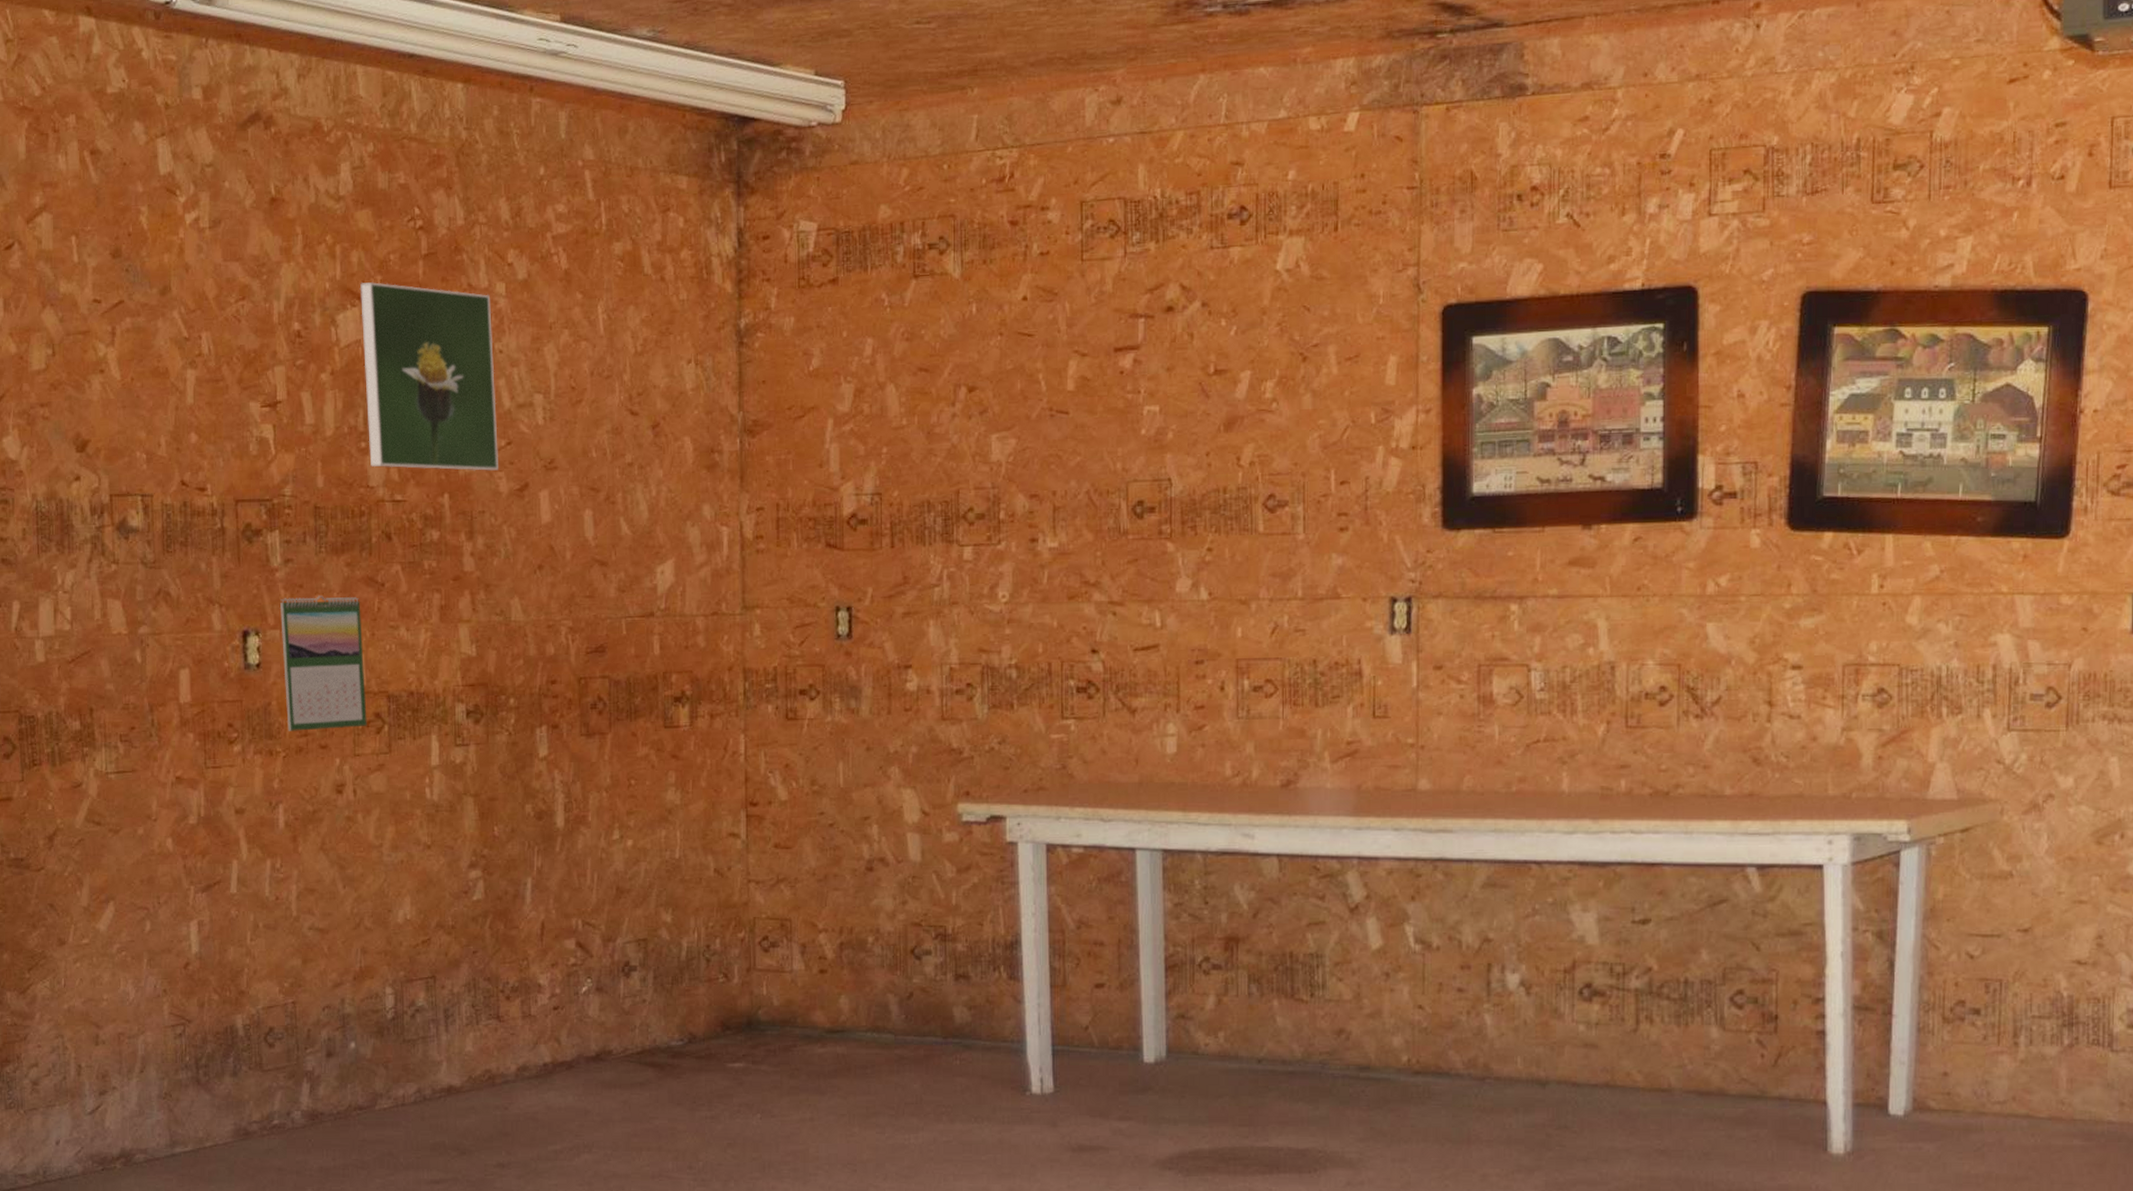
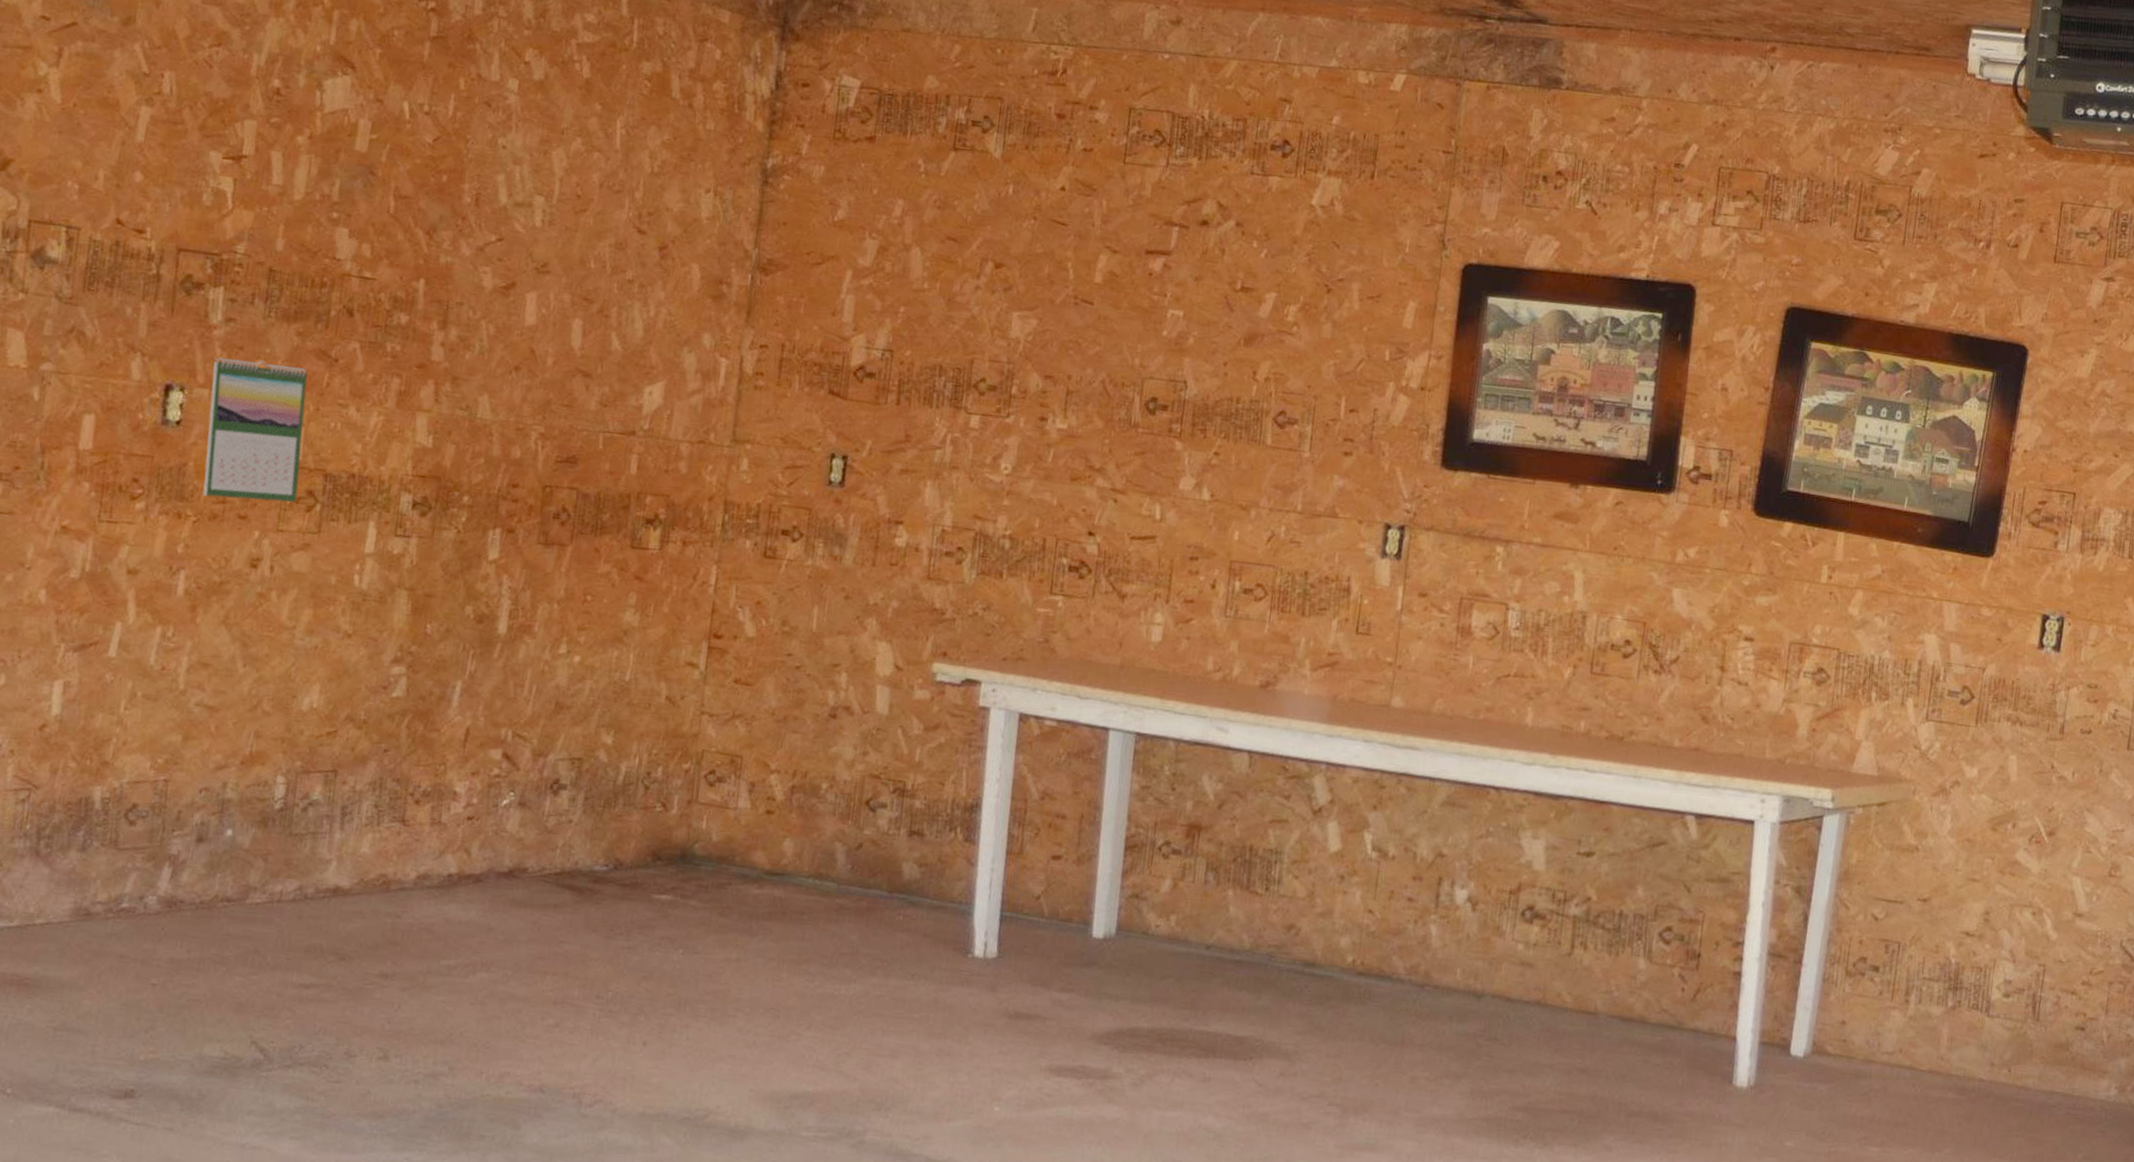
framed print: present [359,282,498,471] -> none [340,52,501,265]

